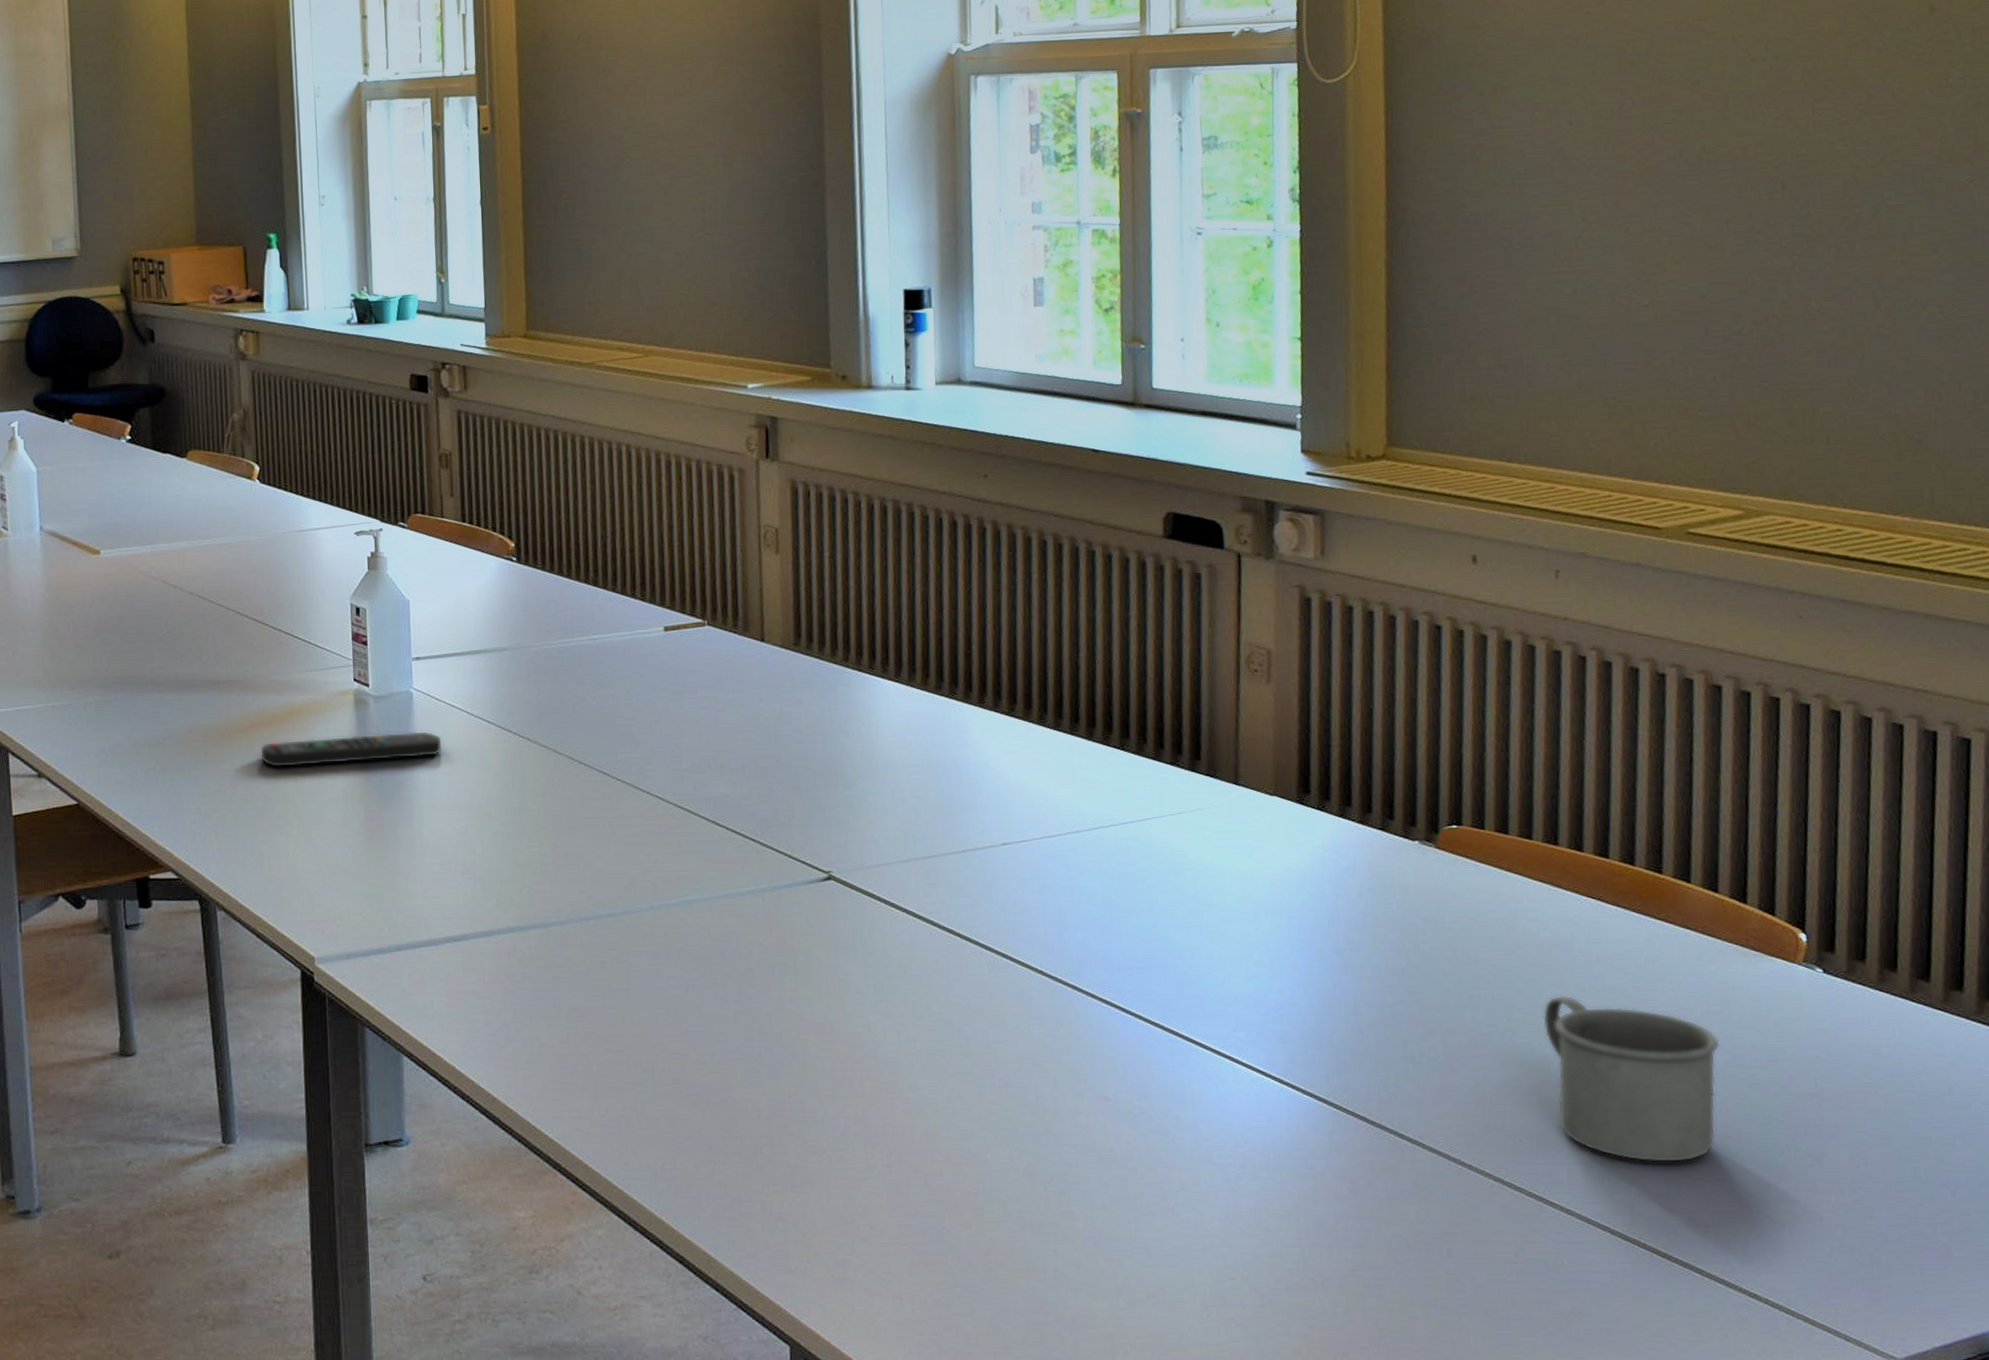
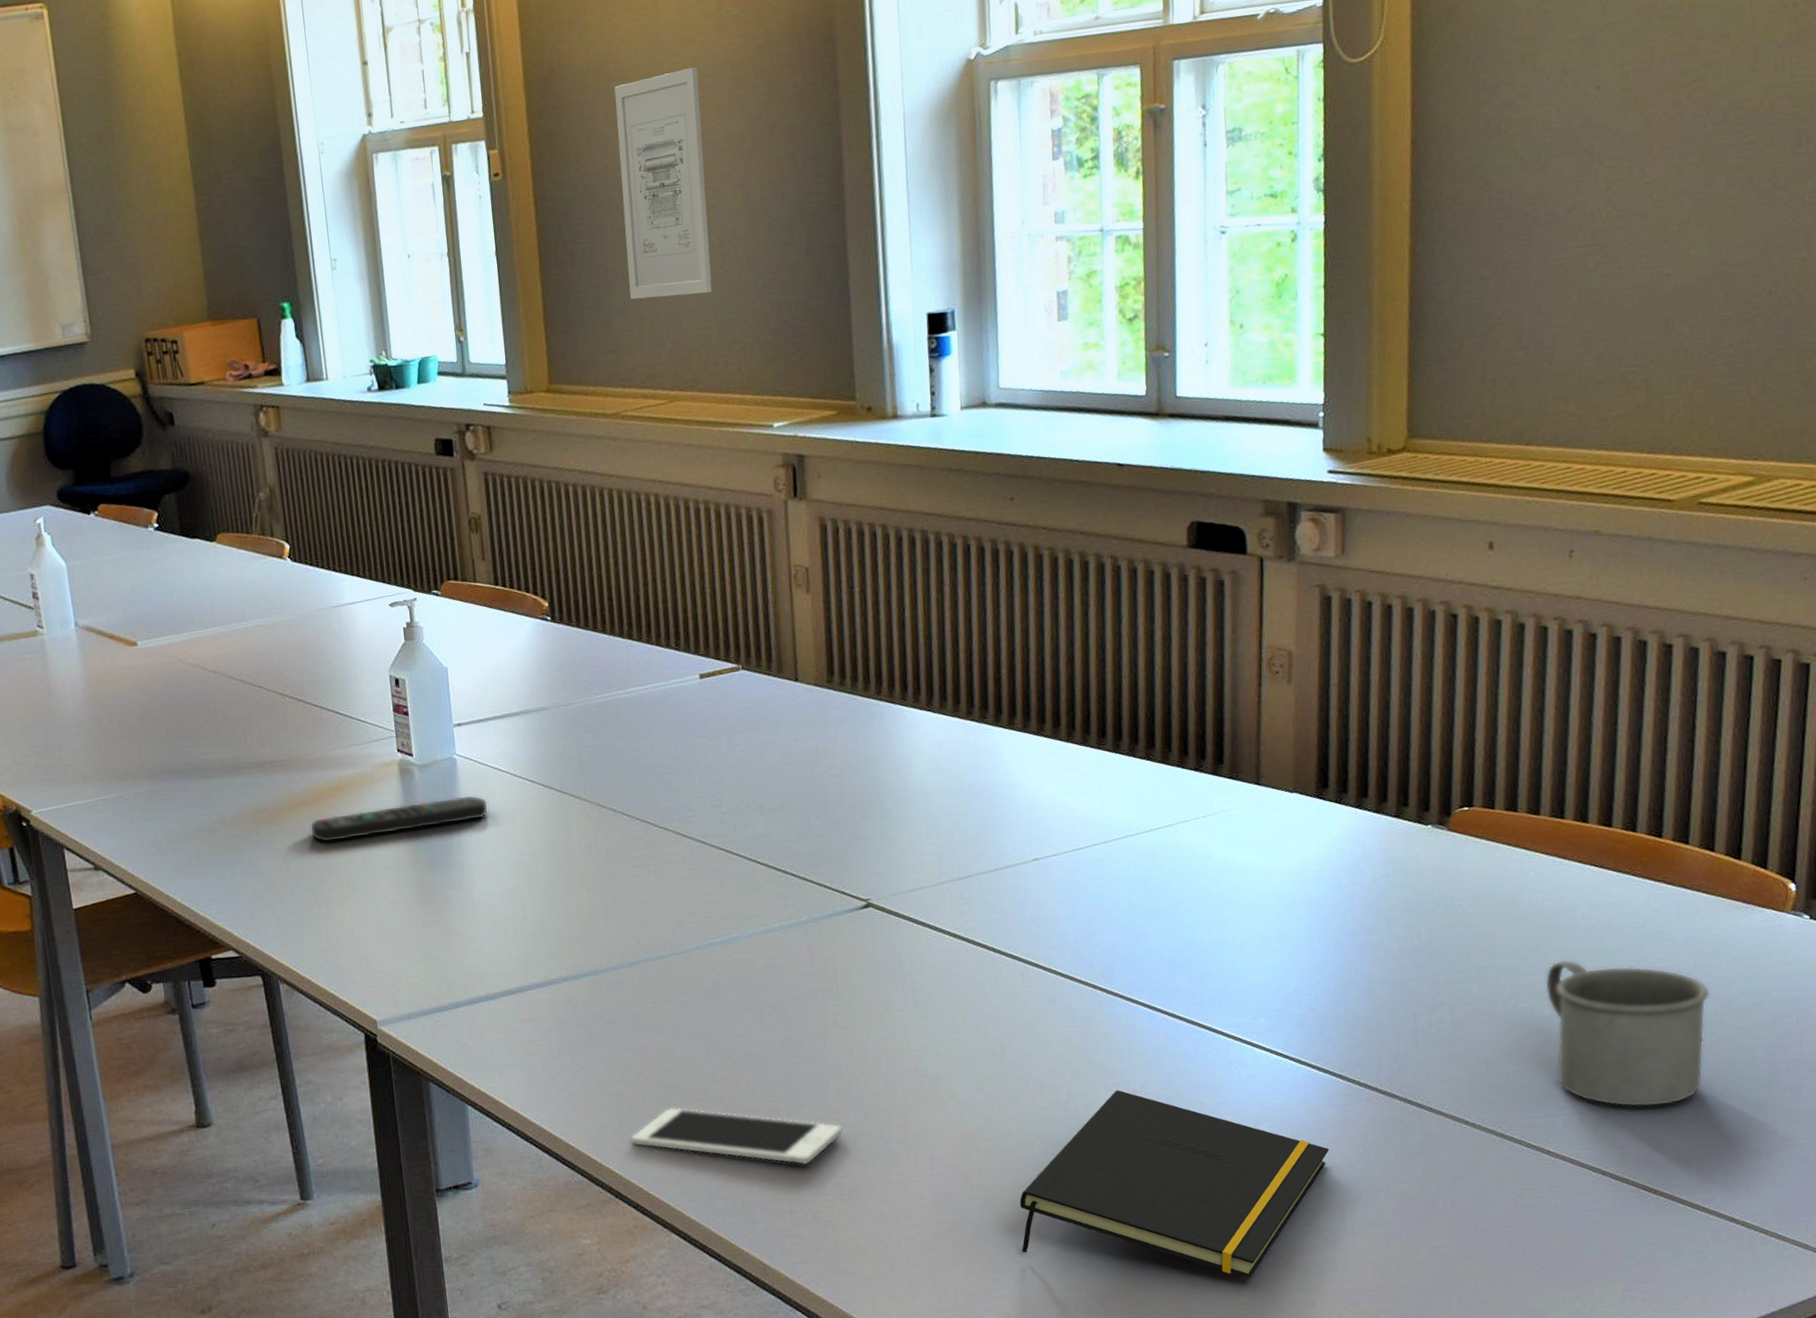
cell phone: none [571,1075,797,1150] -> present [630,1107,843,1165]
wall art: none [604,43,692,255] -> present [614,67,712,300]
notepad: none [983,1096,1315,1317] -> present [1019,1090,1329,1279]

